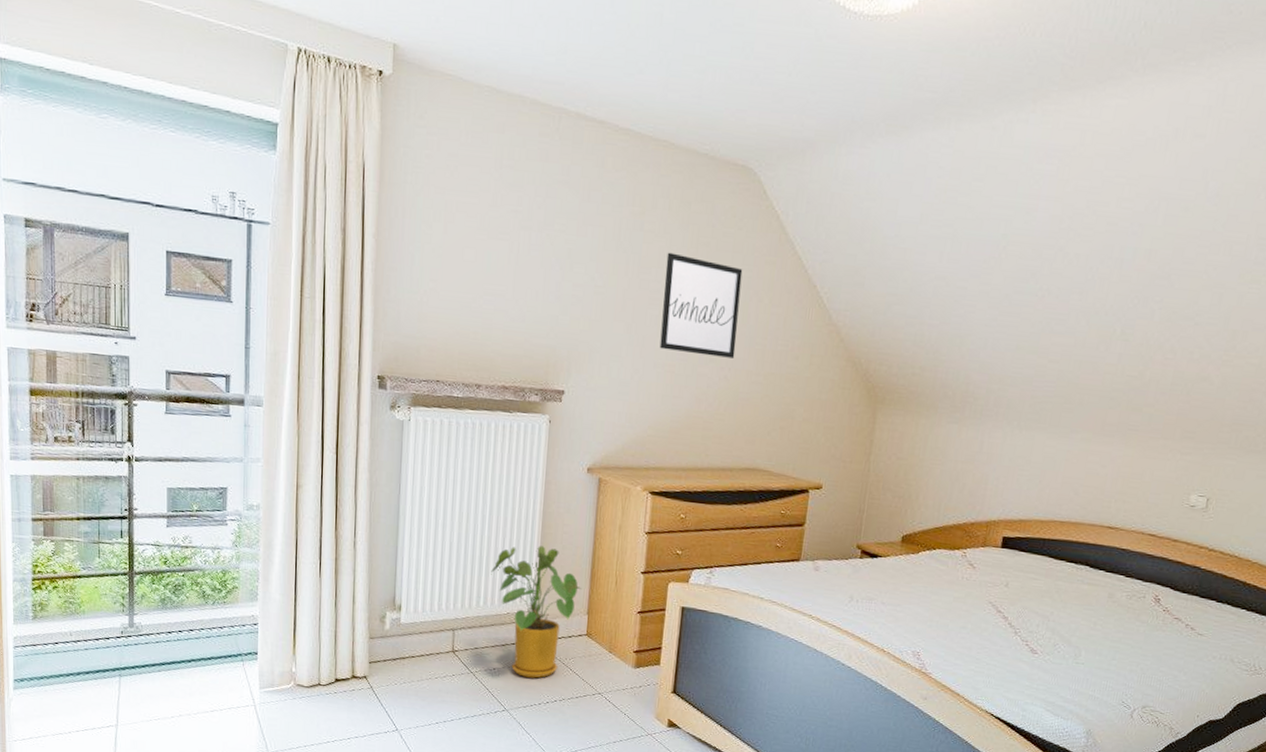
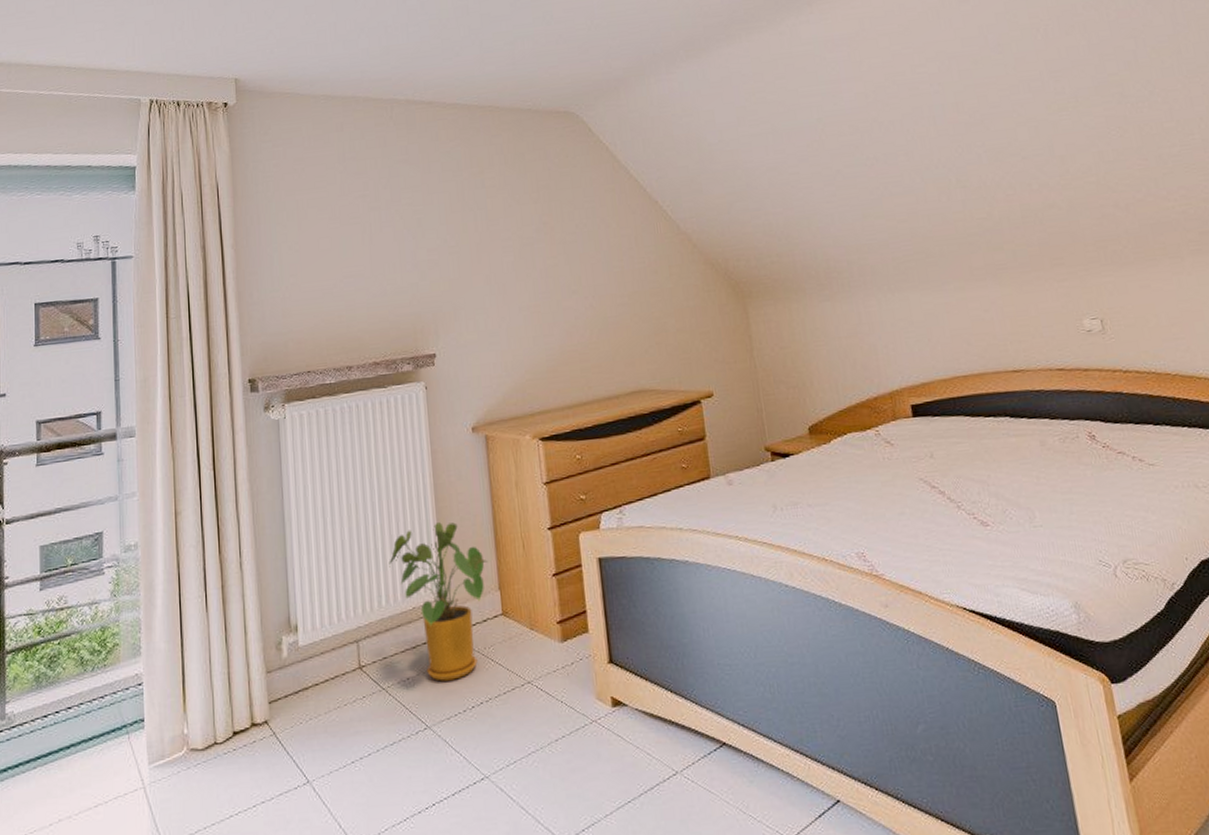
wall art: present [659,252,743,359] -> none [511,200,596,293]

